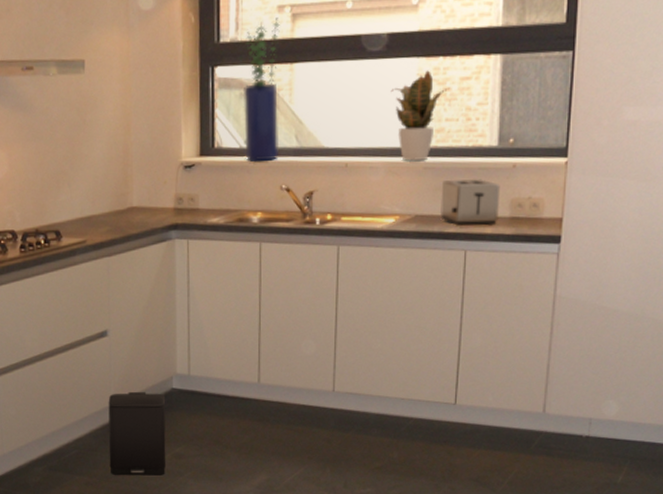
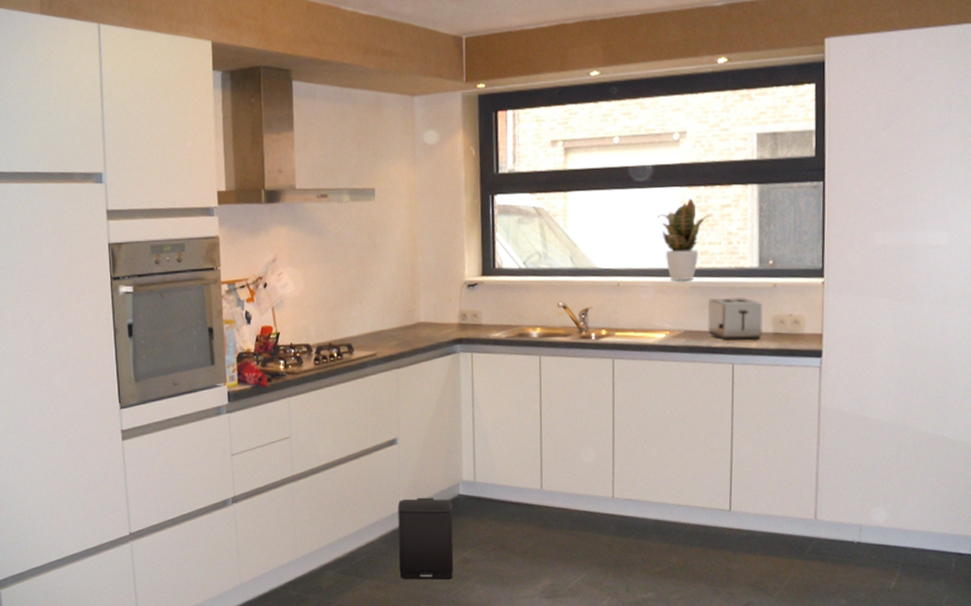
vase: present [243,17,280,161] -> none [521,151,555,281]

